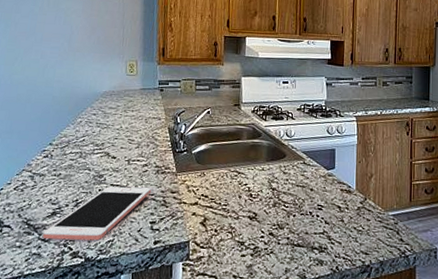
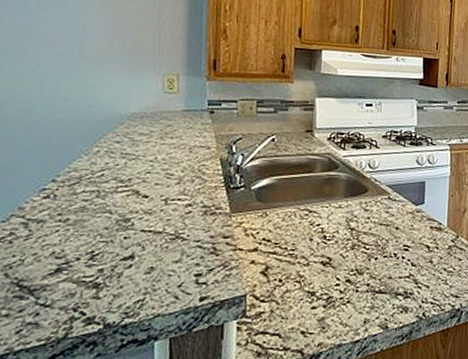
cell phone: present [43,186,152,241] -> none [42,232,197,303]

